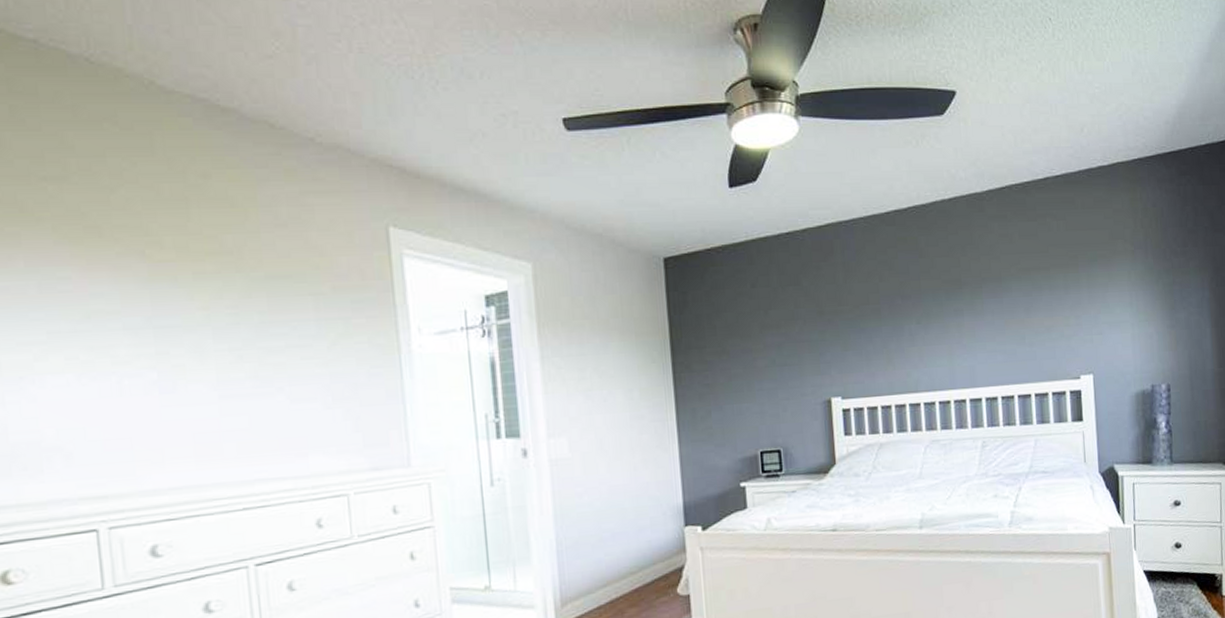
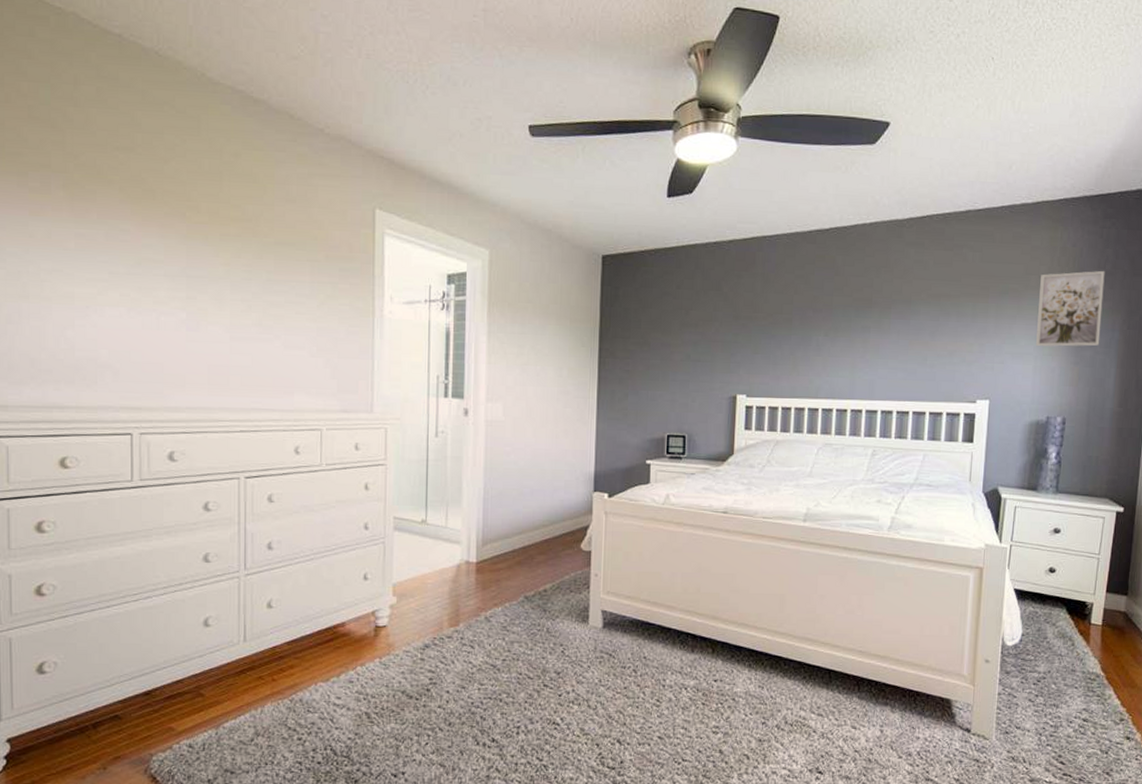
wall art: none [1126,228,1192,314] -> present [1036,270,1105,347]

